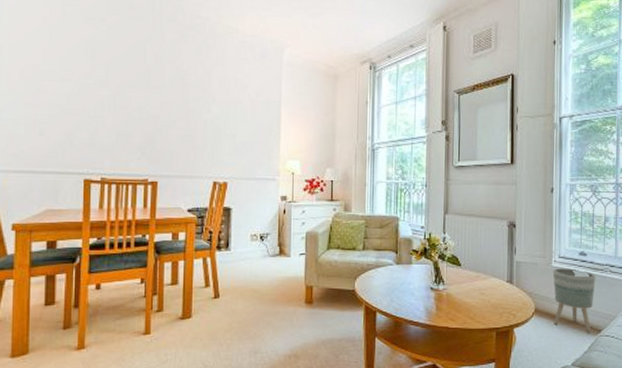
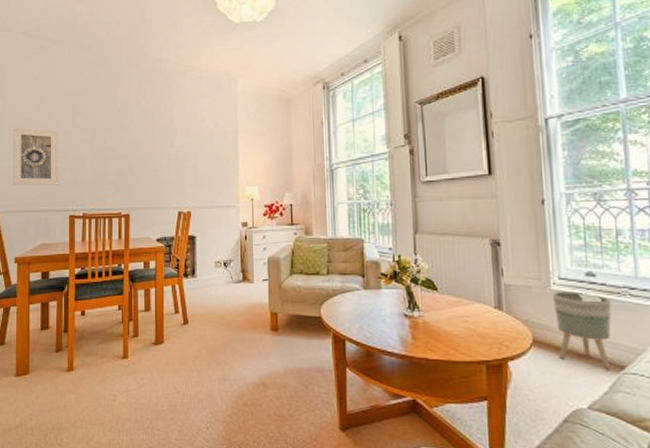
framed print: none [11,73,73,145] -> present [13,127,59,186]

